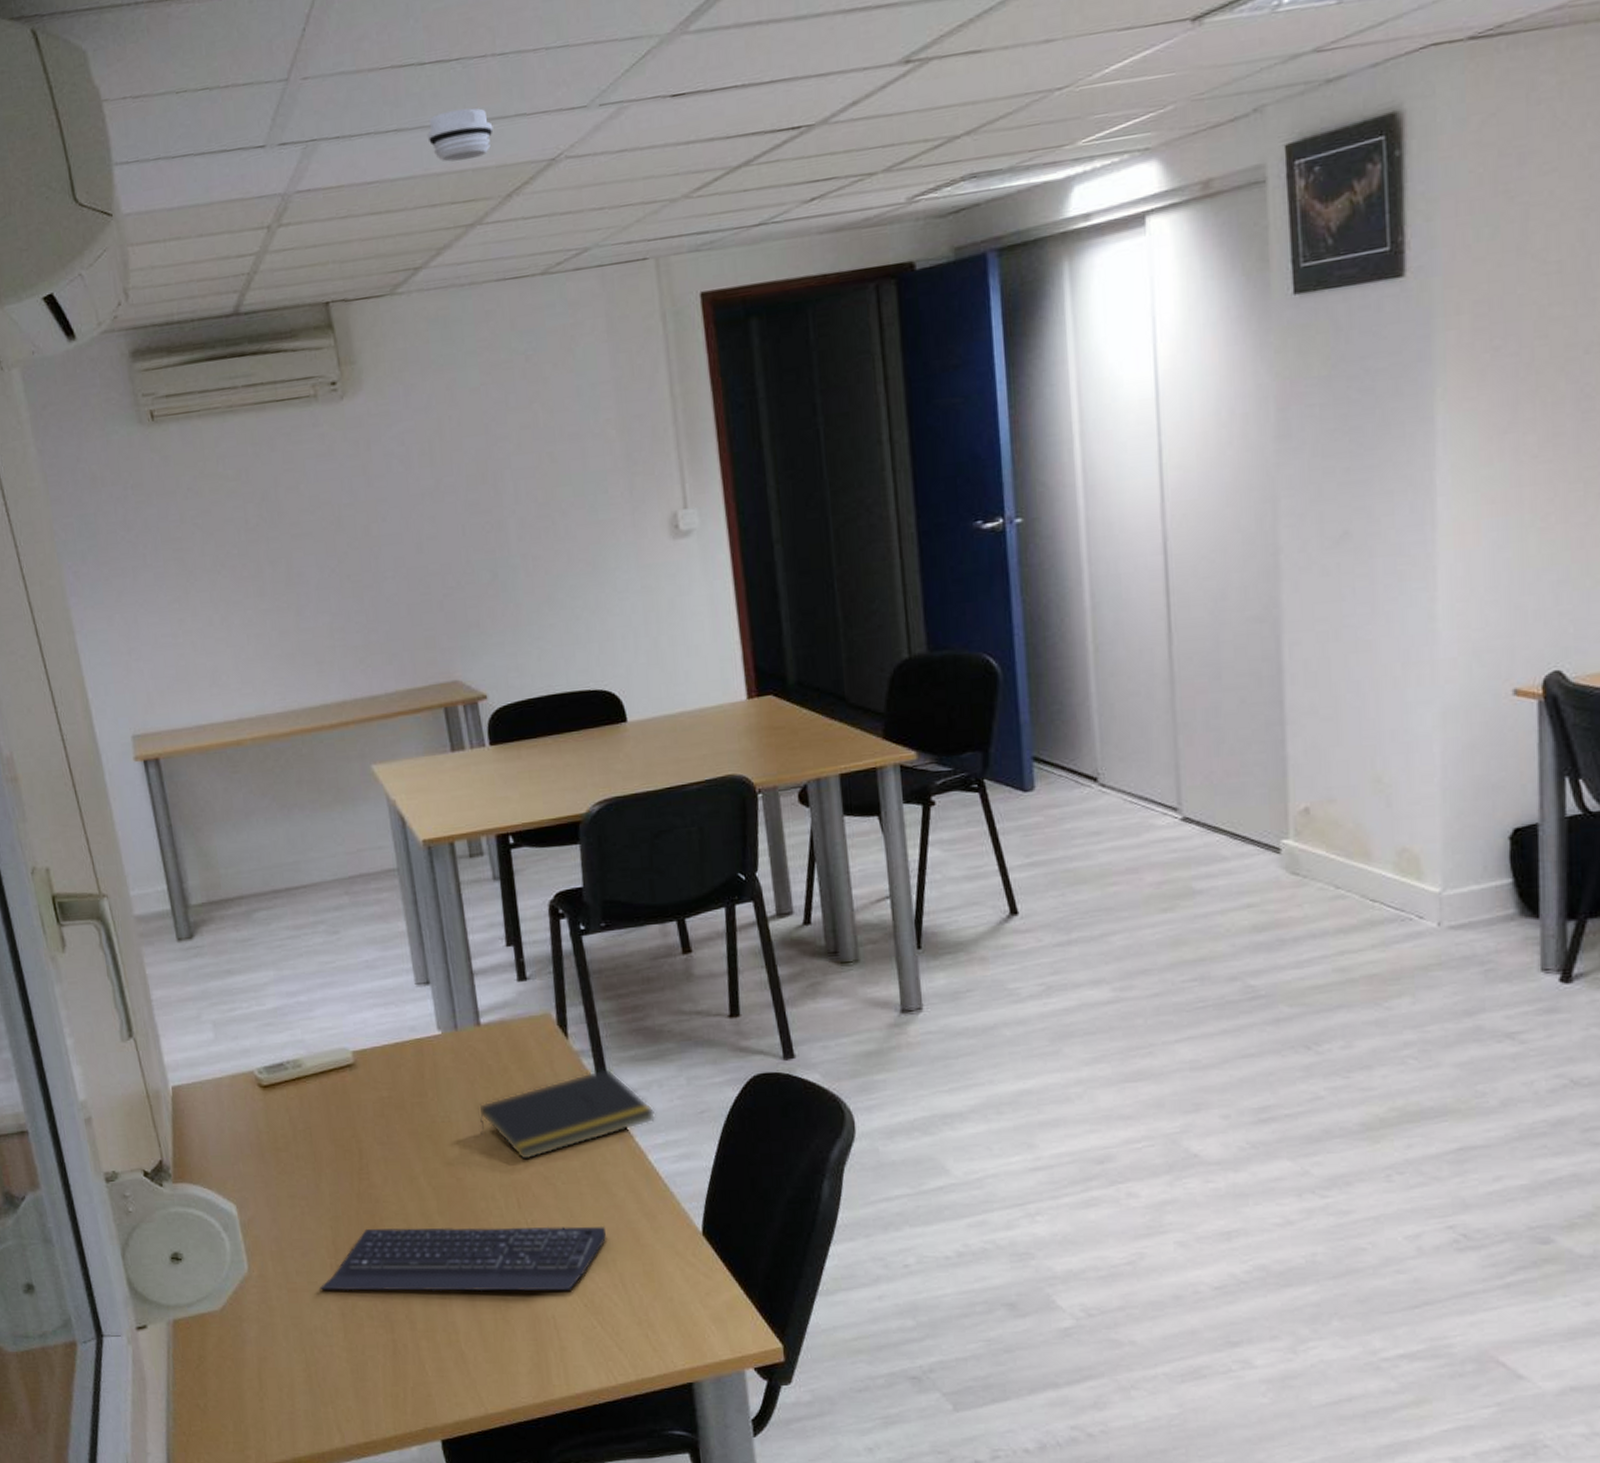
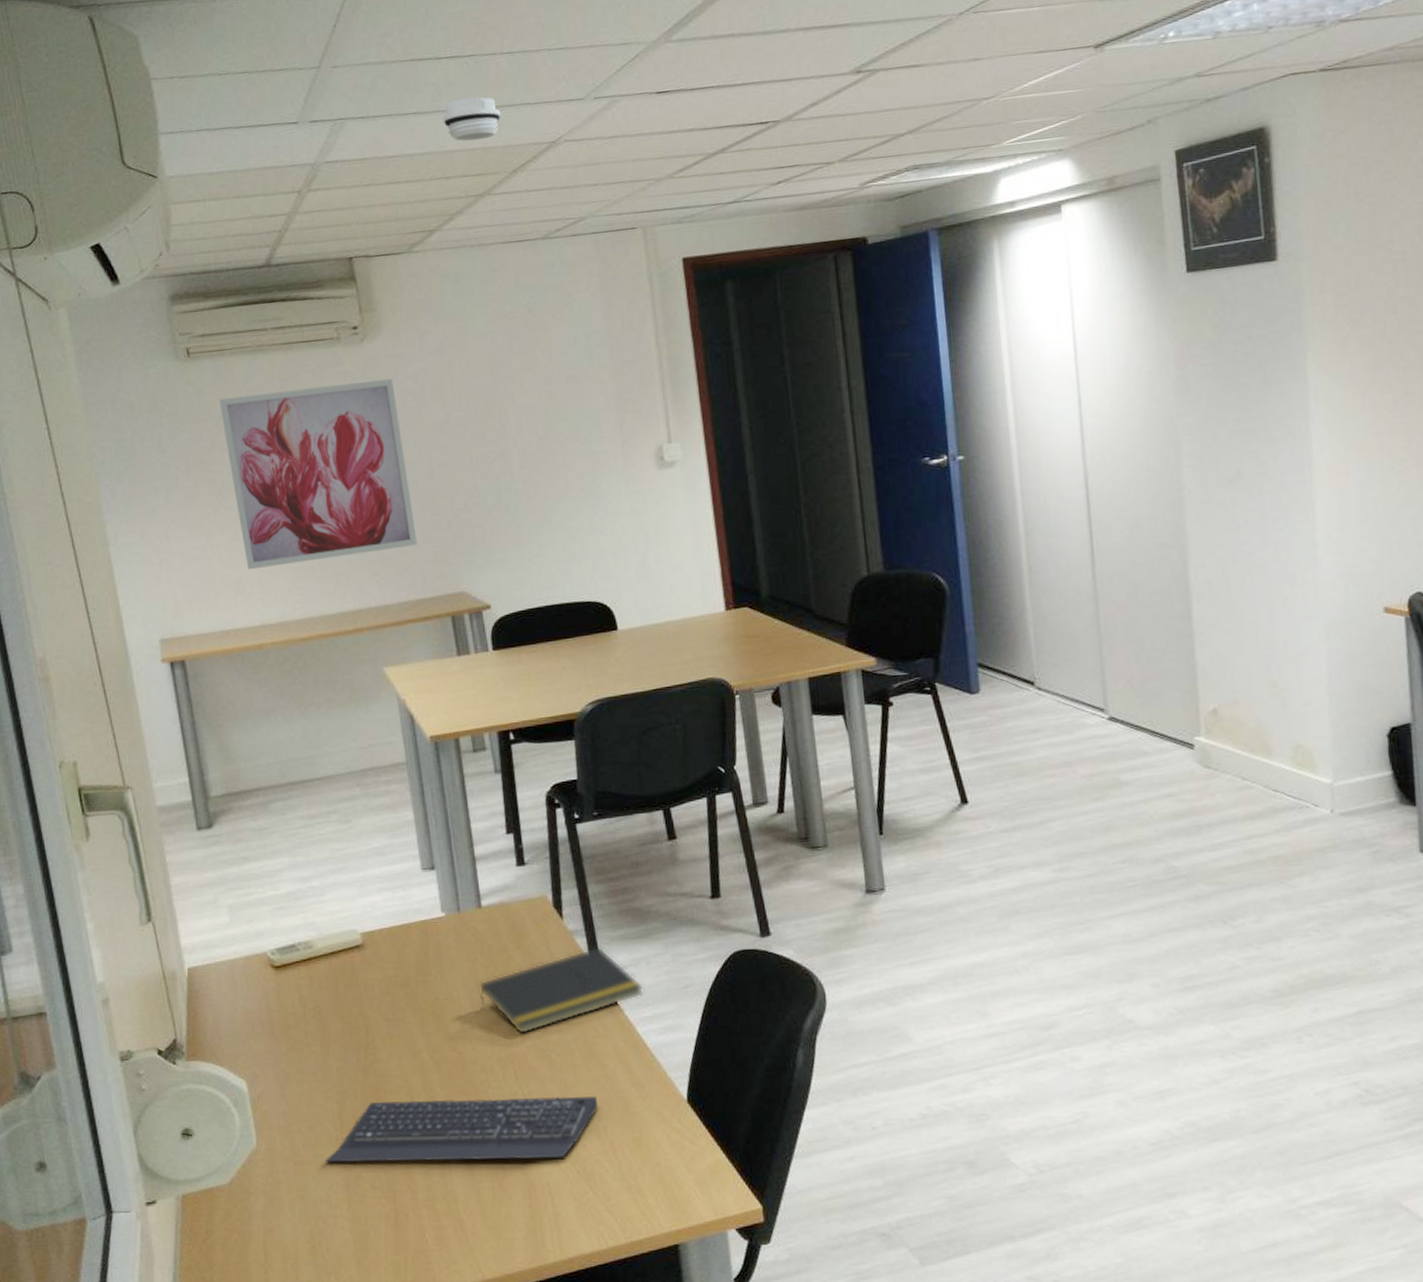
wall art: none [187,441,406,659] -> present [219,379,418,570]

